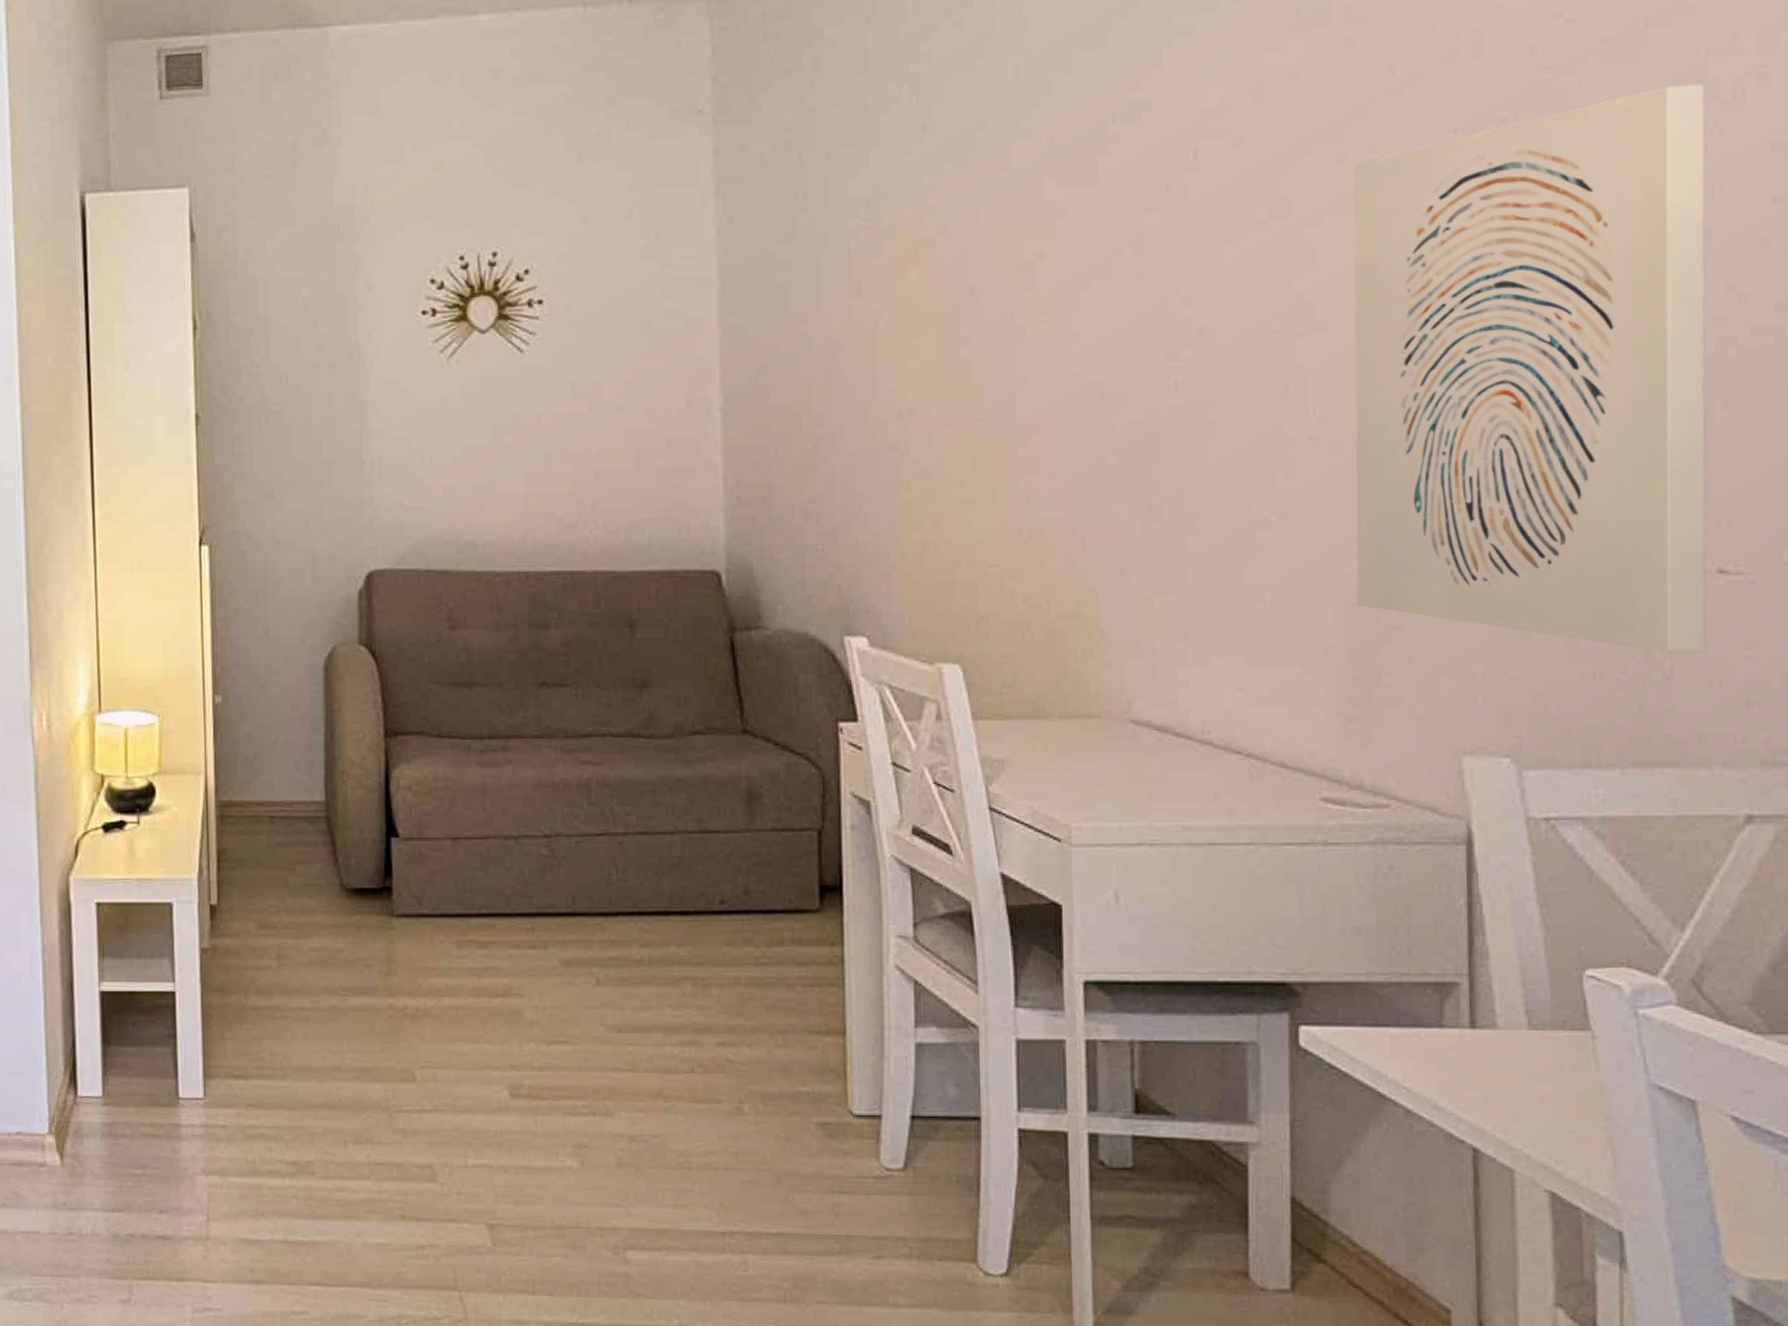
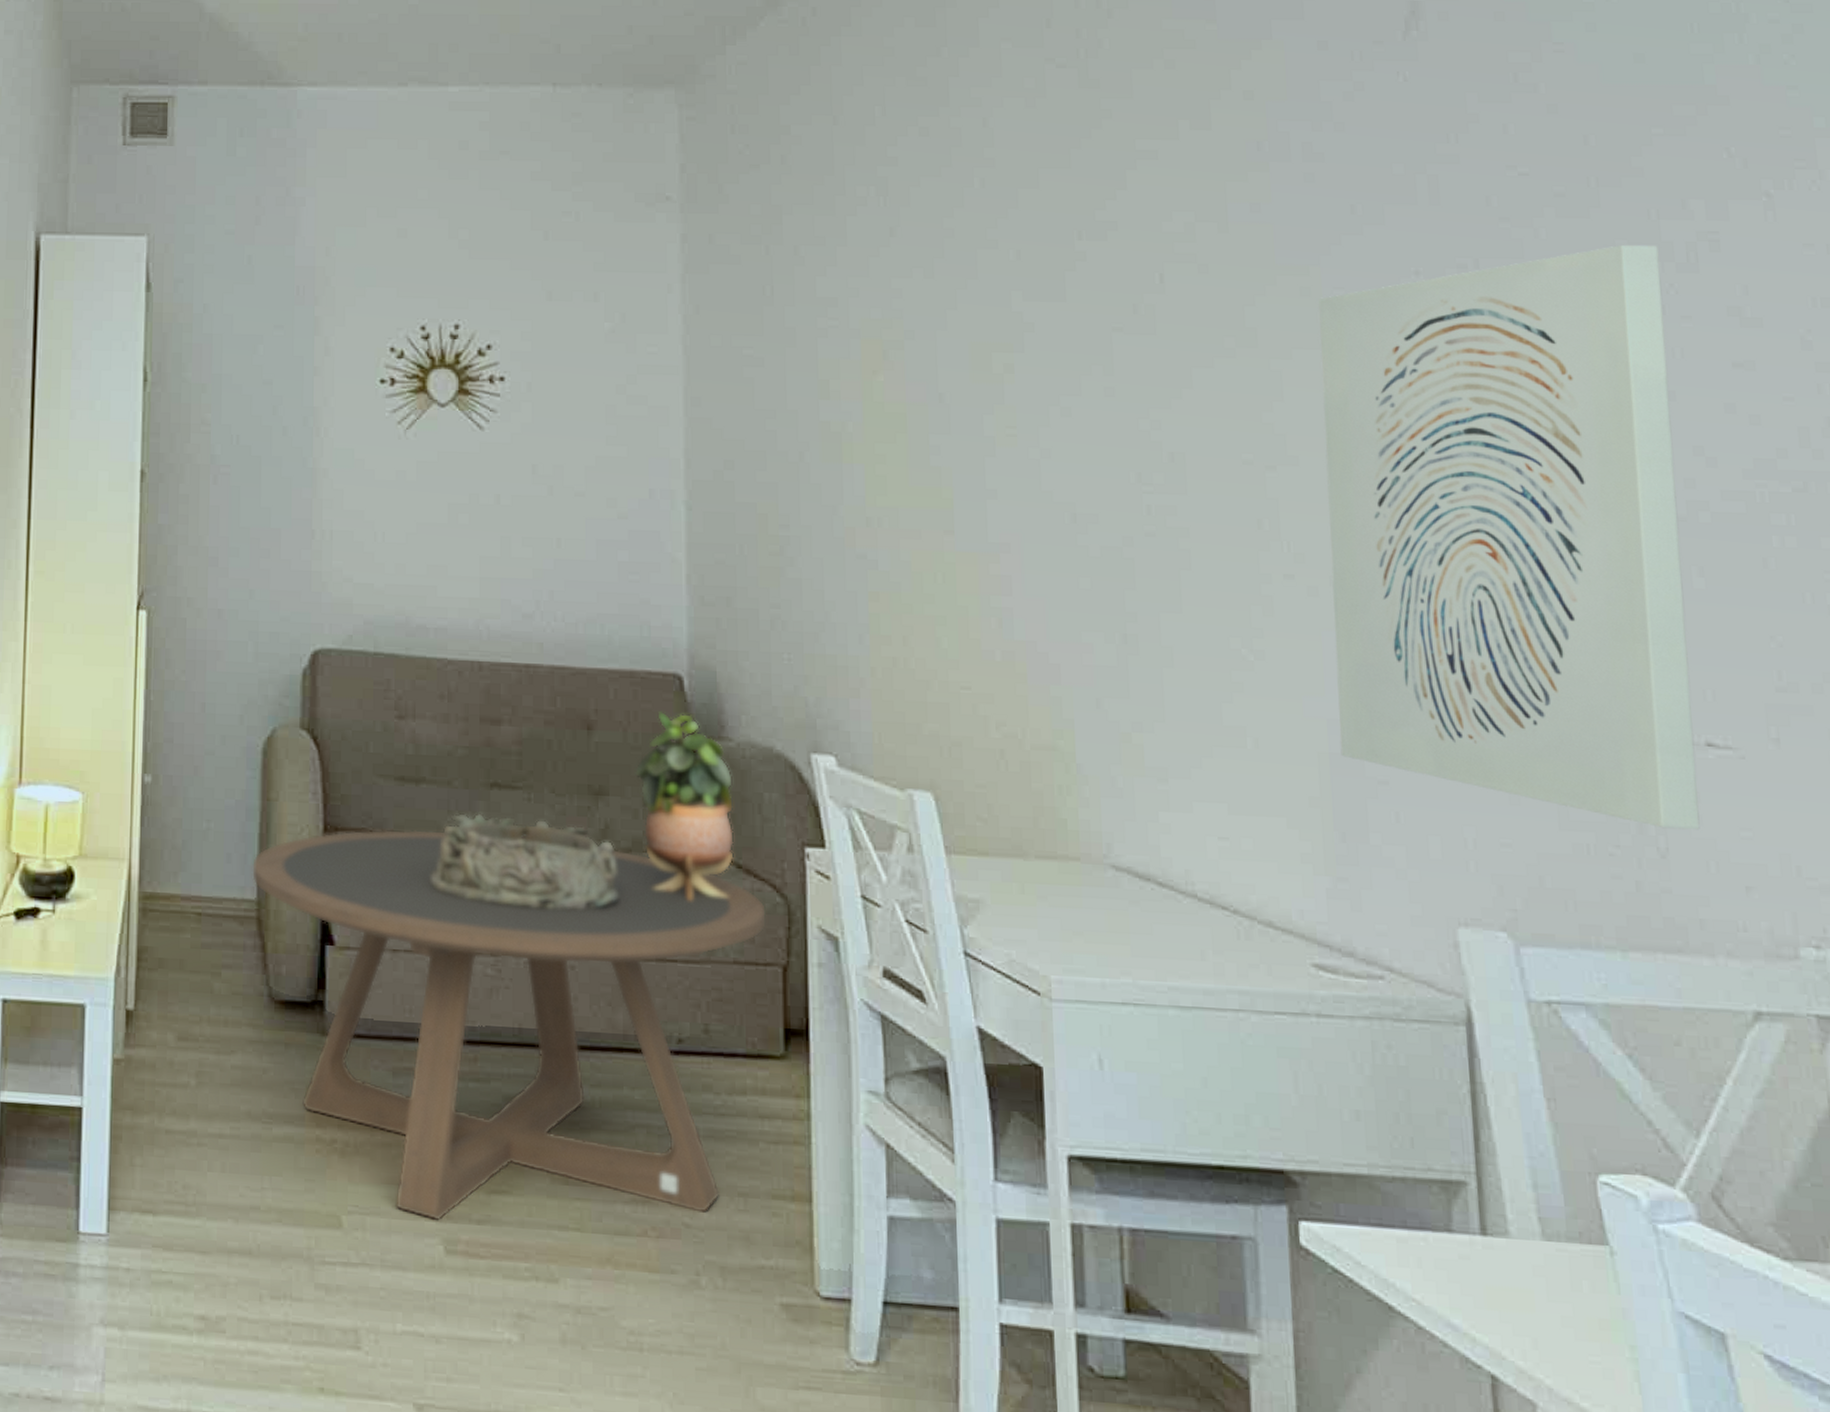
coffee table: none [318,728,803,1070] -> present [251,829,767,1221]
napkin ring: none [485,710,664,792] -> present [430,813,620,909]
potted plant: none [676,606,771,777] -> present [635,712,734,901]

